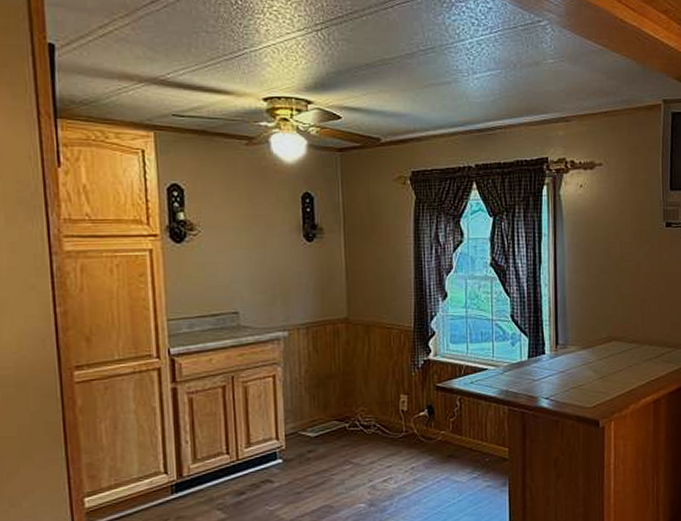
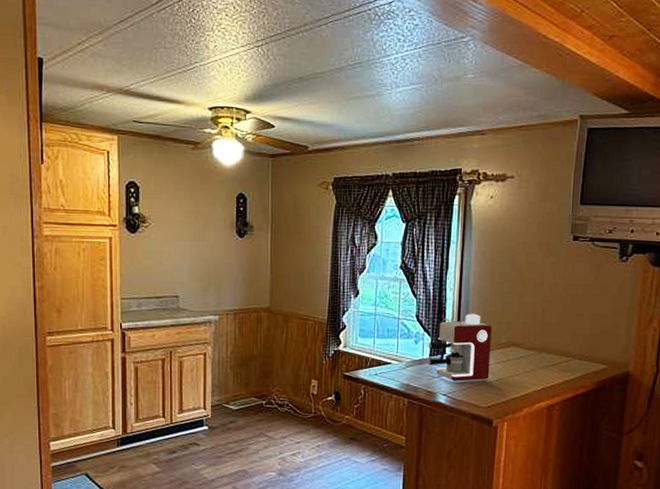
coffee maker: none [526,308,592,383] -> present [427,313,492,382]

